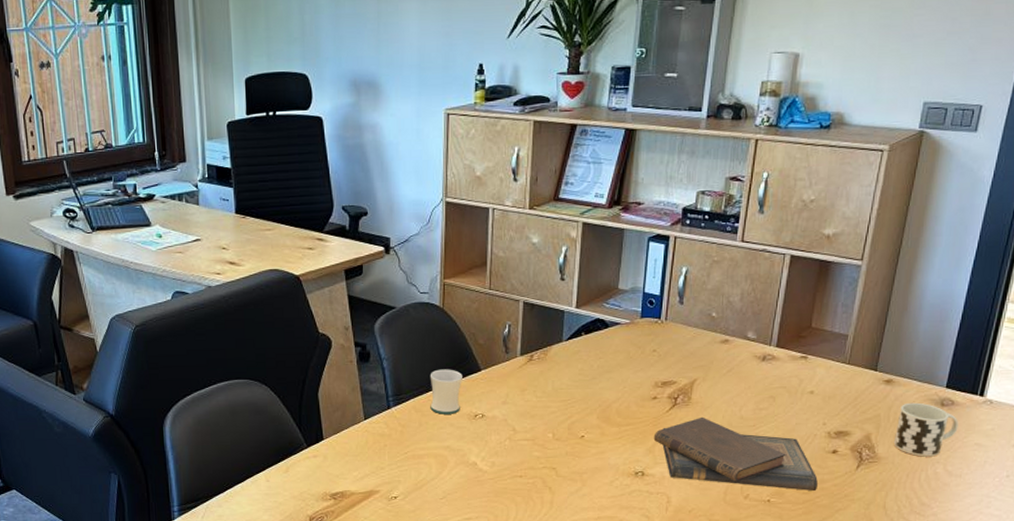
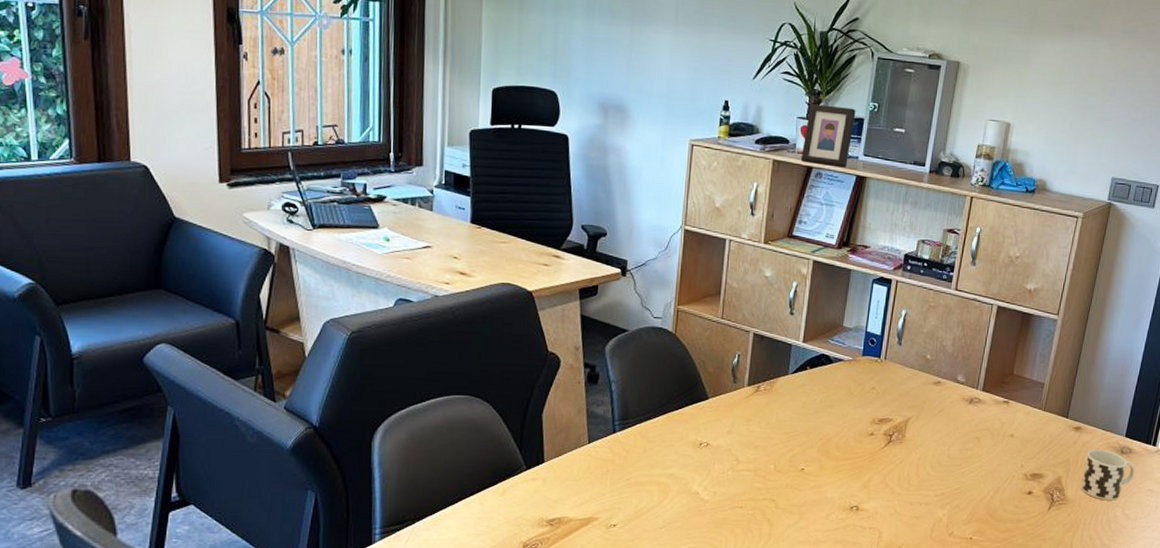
mug: present [430,369,462,414] -> none [656,395,690,441]
picture frame: none [564,56,621,122] -> present [801,104,856,168]
diary: present [653,416,818,492] -> none [869,454,1015,531]

